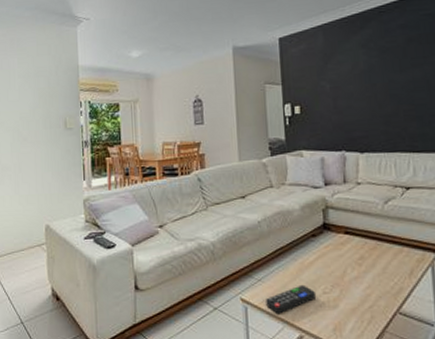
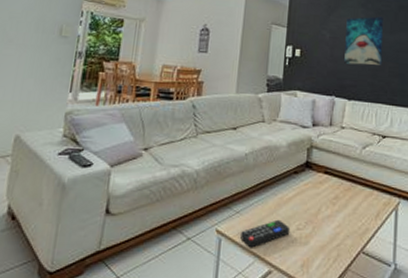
wall art: none [347,55,395,114] -> present [344,16,383,65]

